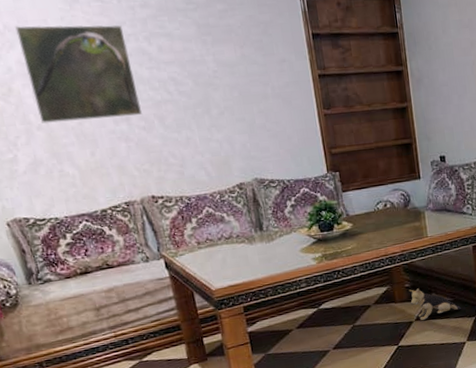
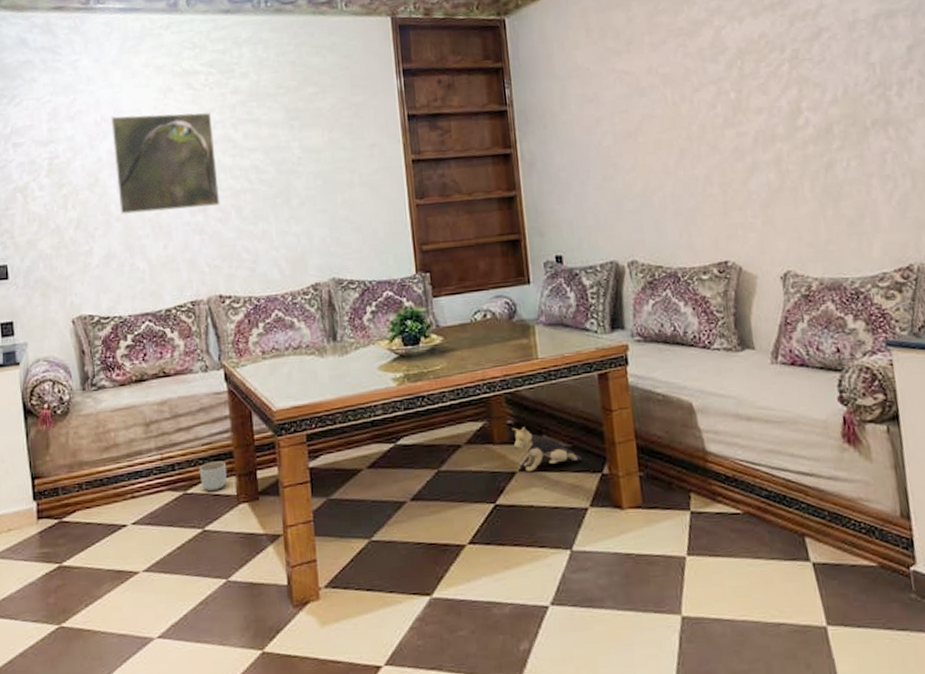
planter: none [151,333,177,357] -> present [199,461,227,491]

